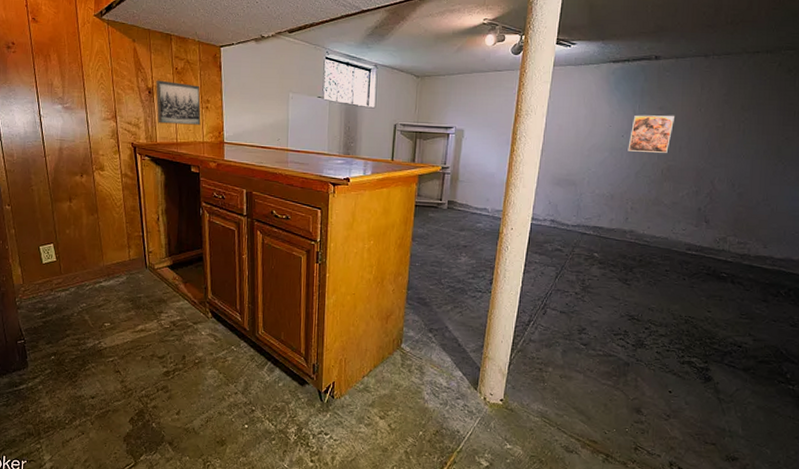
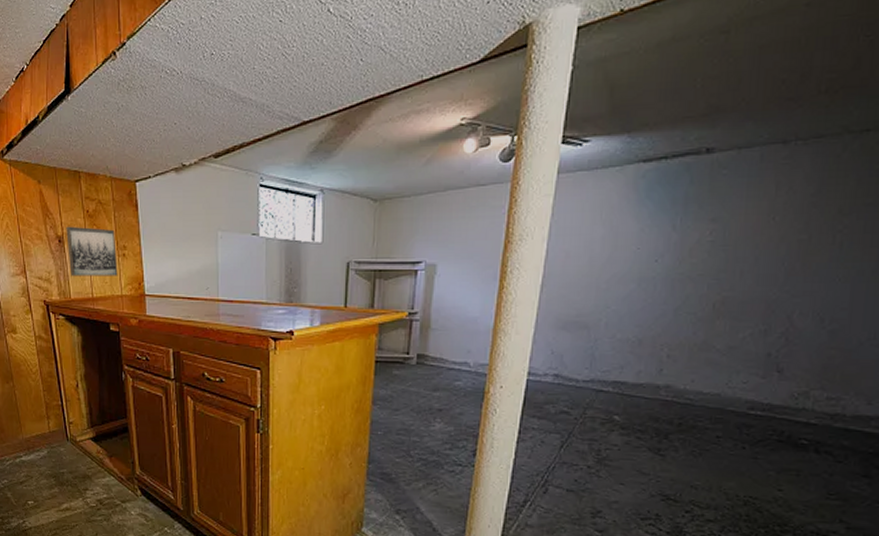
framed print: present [628,115,674,153] -> none [663,228,734,281]

